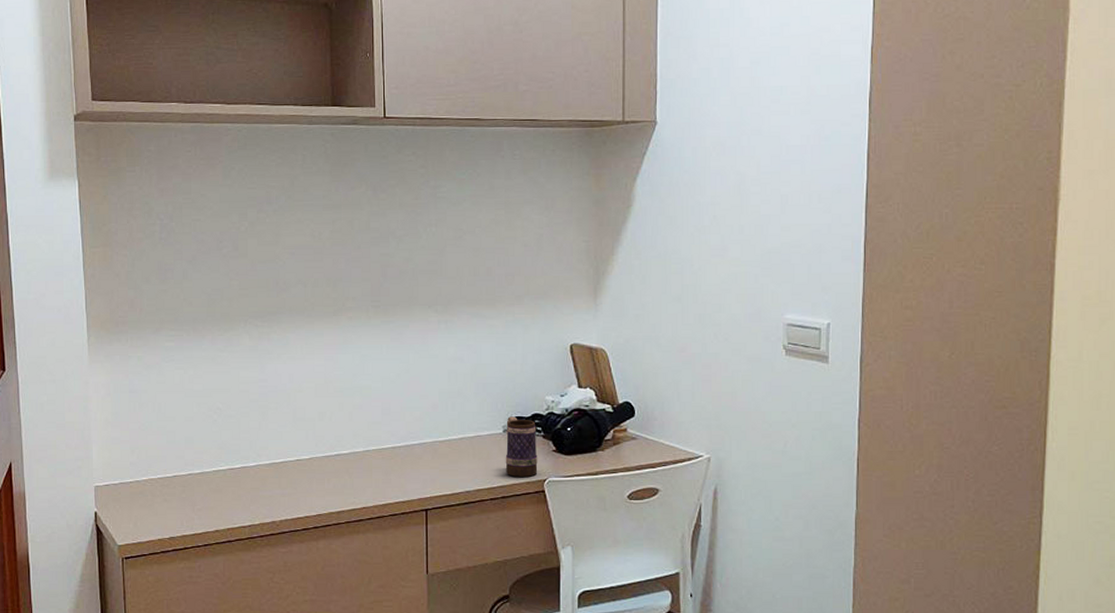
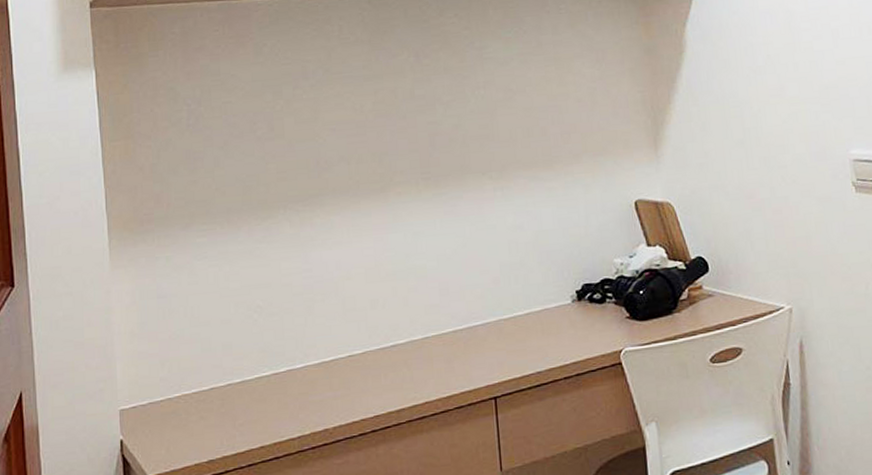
mug: present [505,416,538,478] -> none [574,284,613,351]

